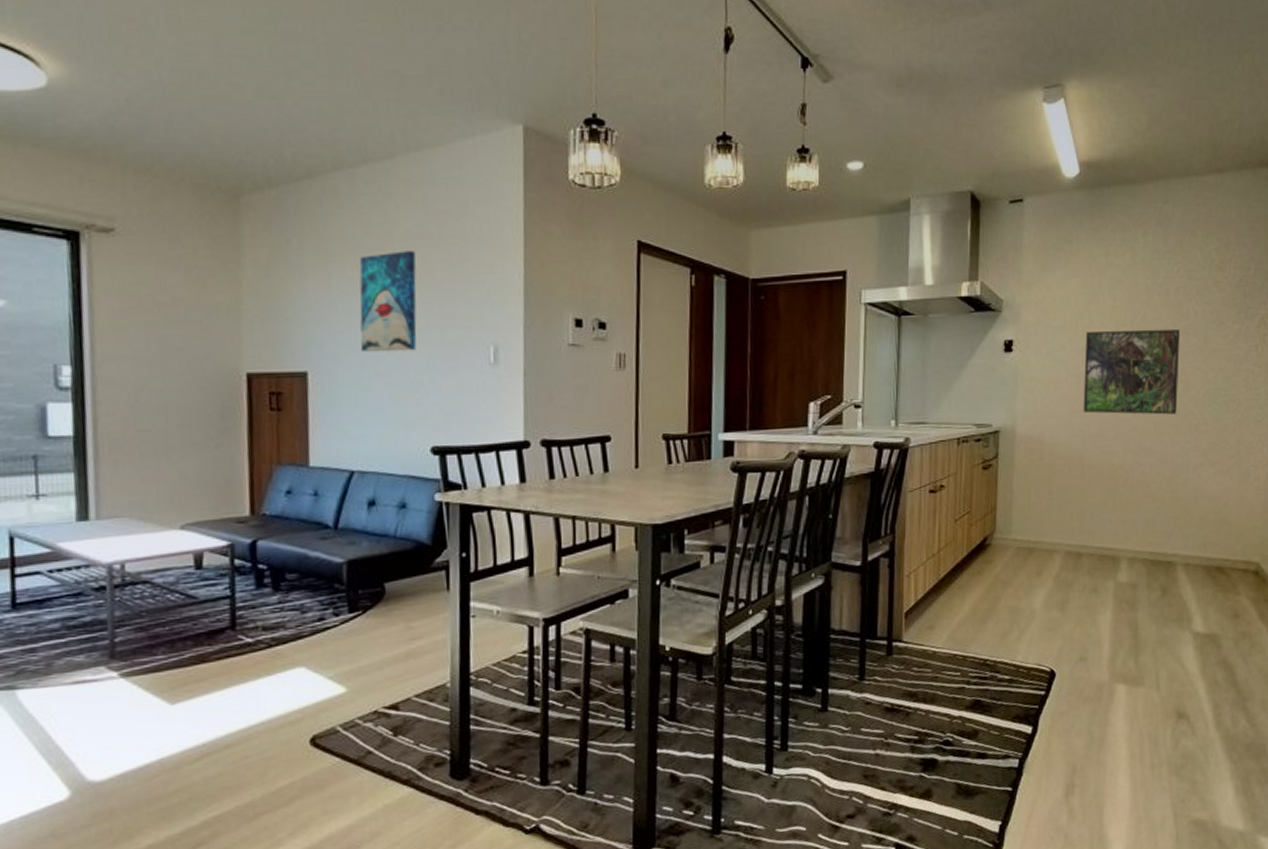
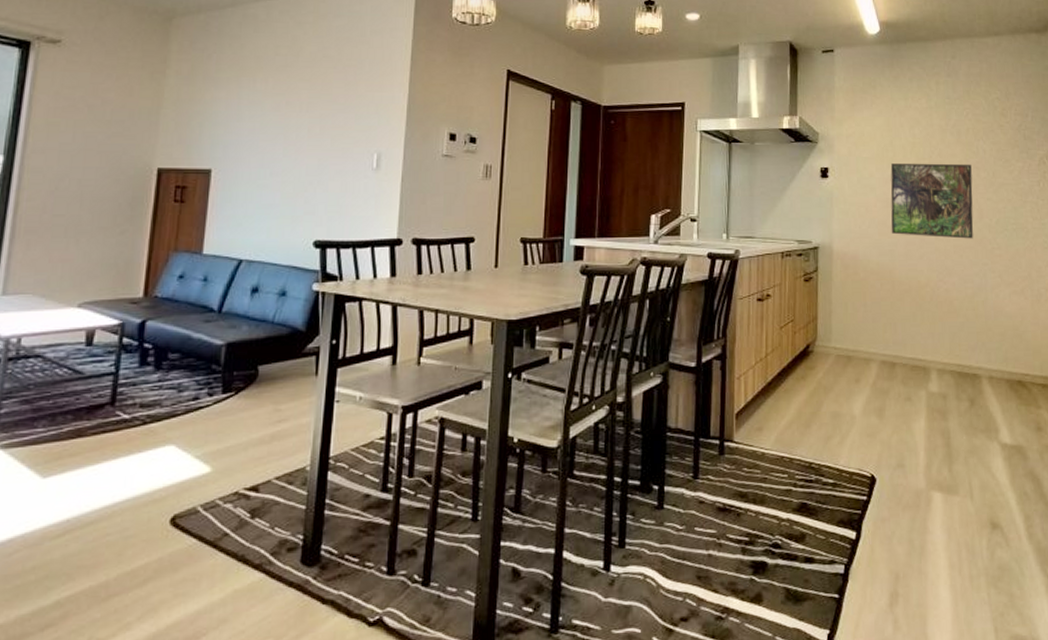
wall art: present [359,251,417,352] -> none [260,69,316,155]

